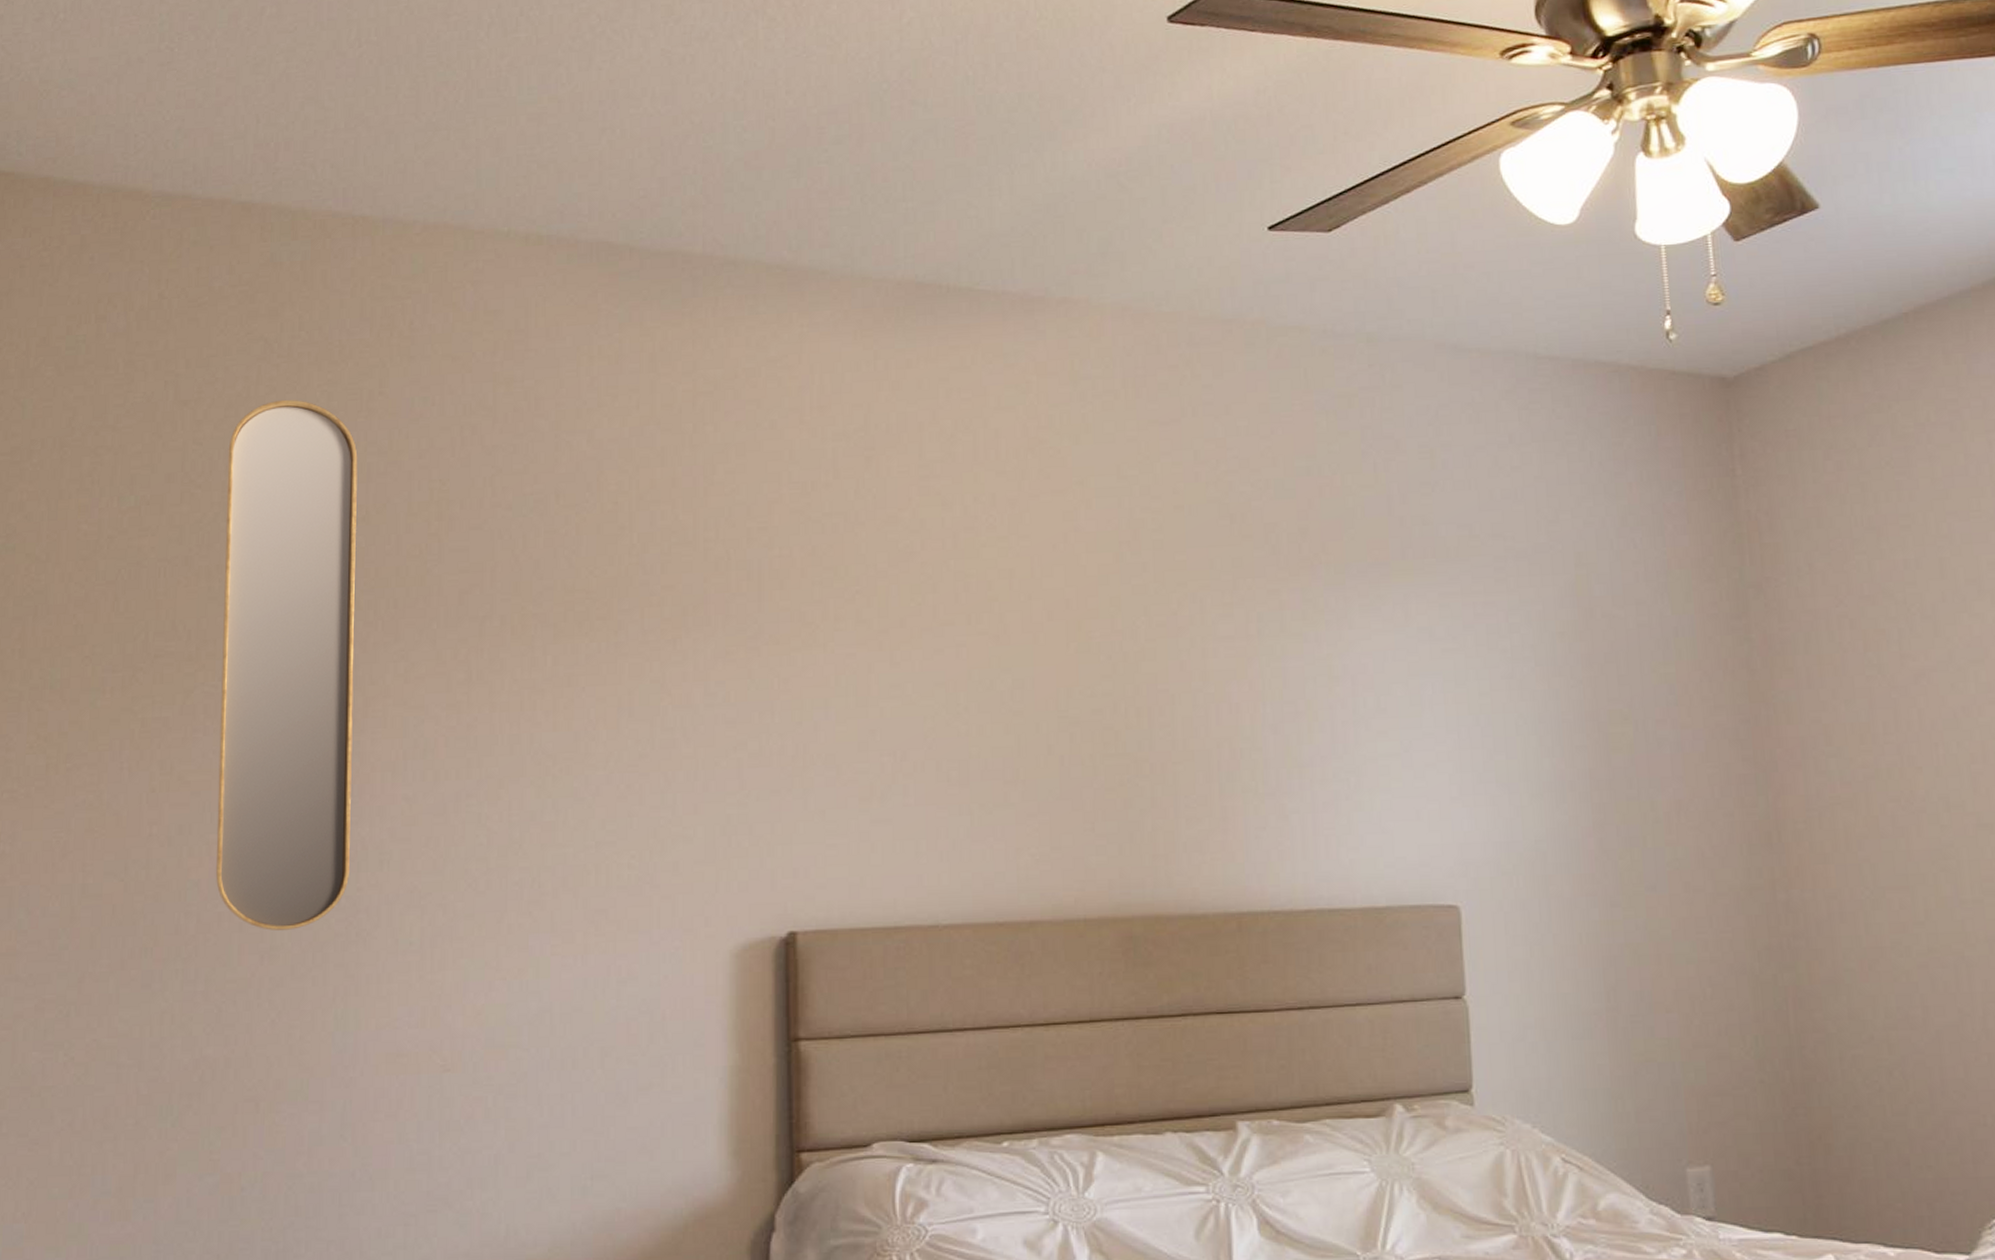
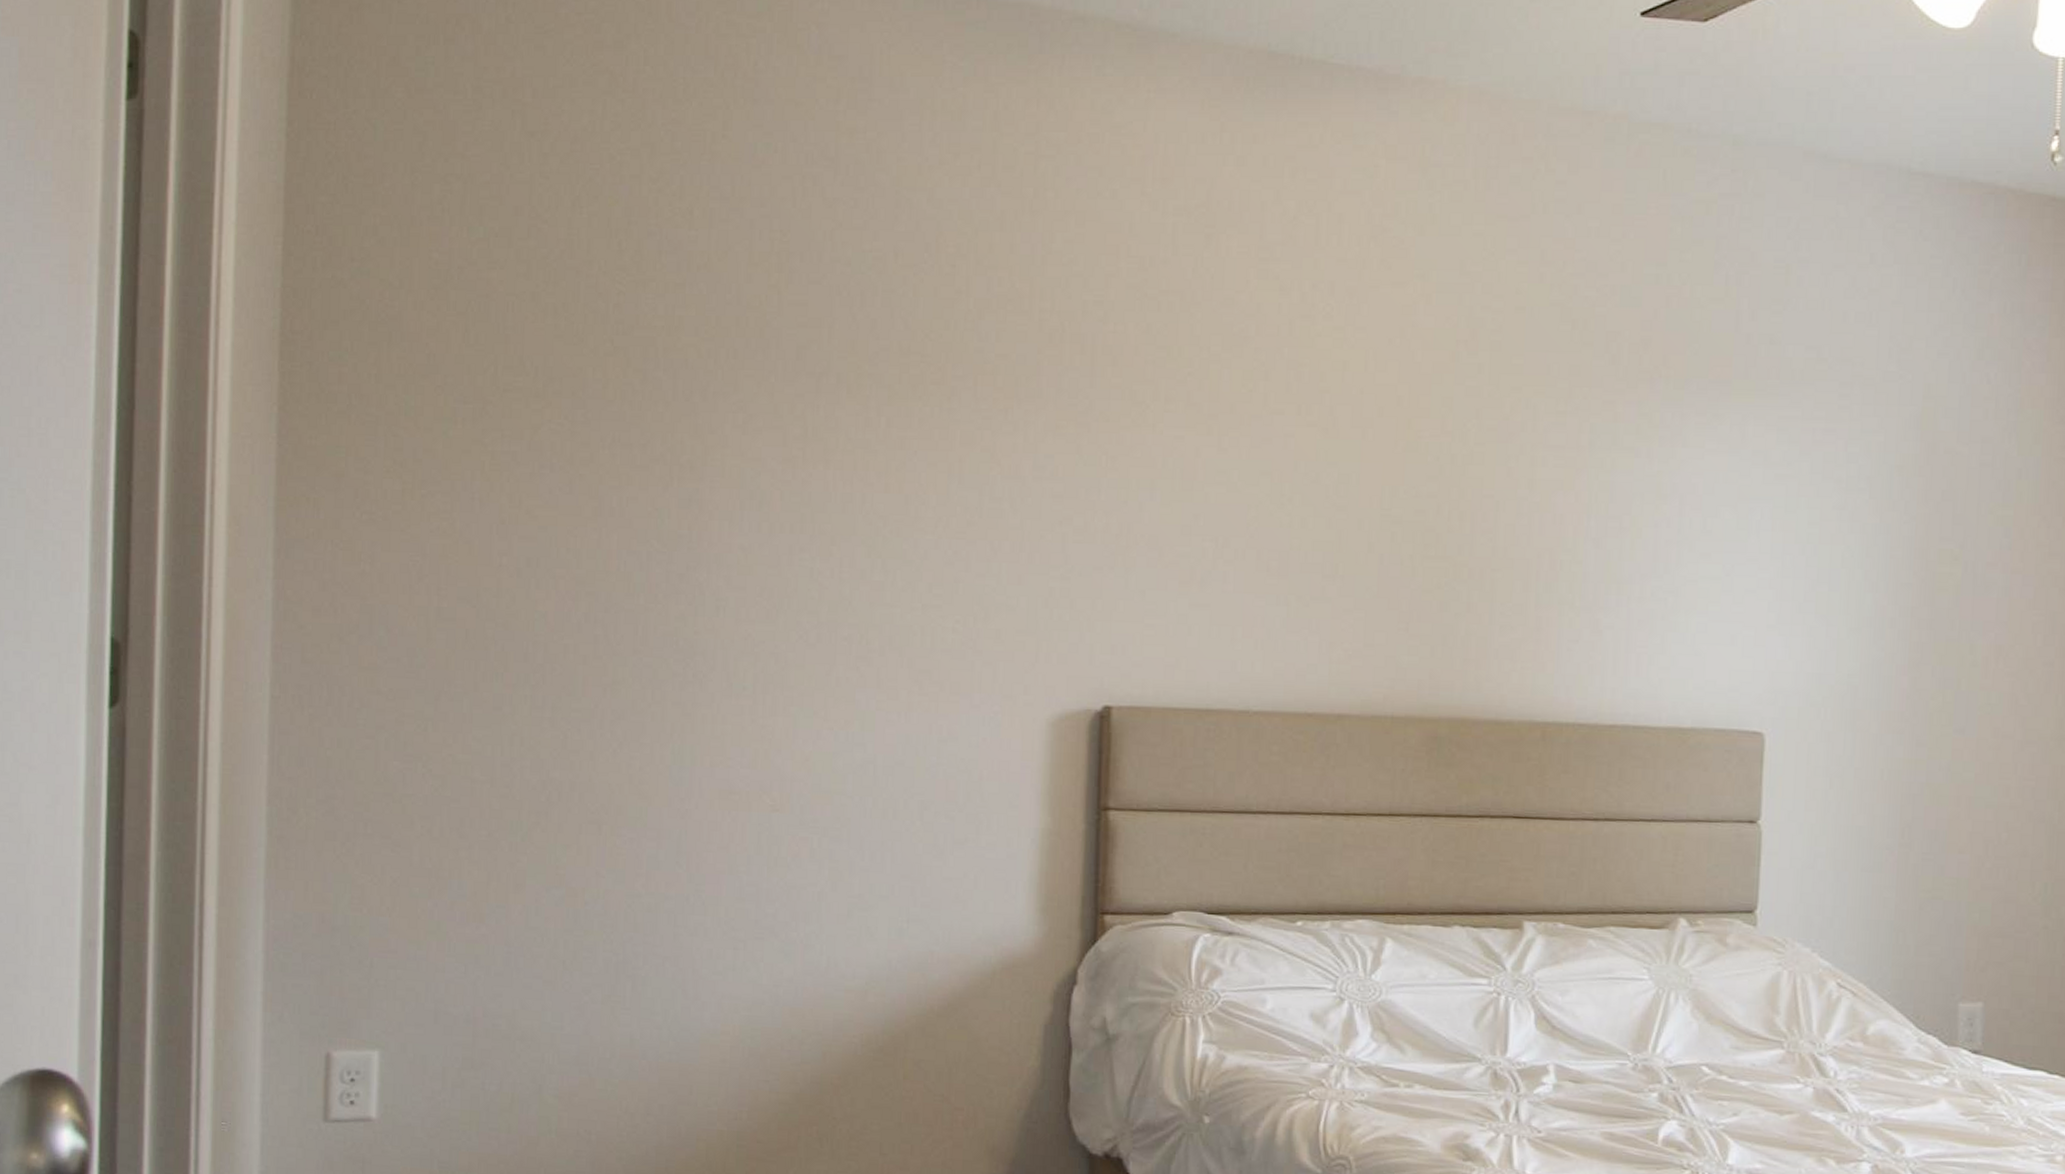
home mirror: present [215,399,358,931] -> none [561,137,701,666]

